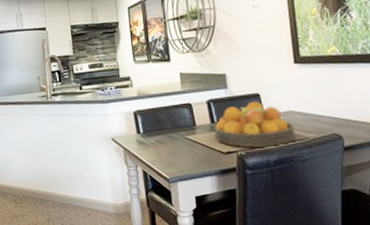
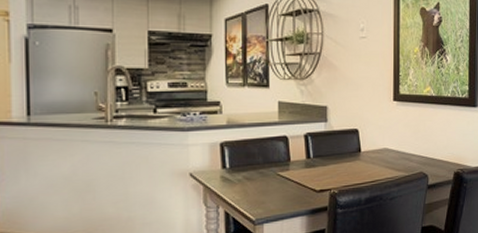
fruit bowl: present [215,101,295,148] -> none [310,137,387,186]

